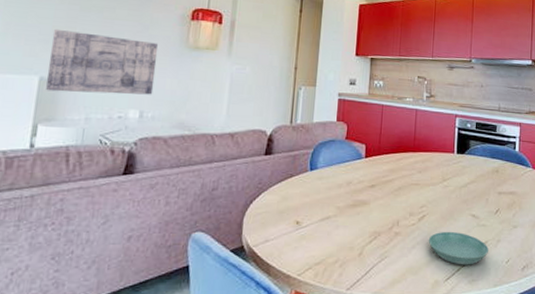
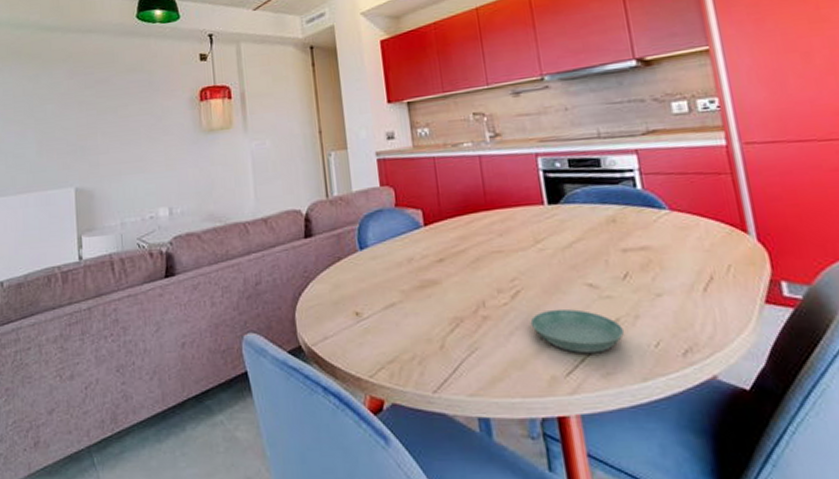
wall art: present [46,28,159,95] -> none [78,133,178,201]

